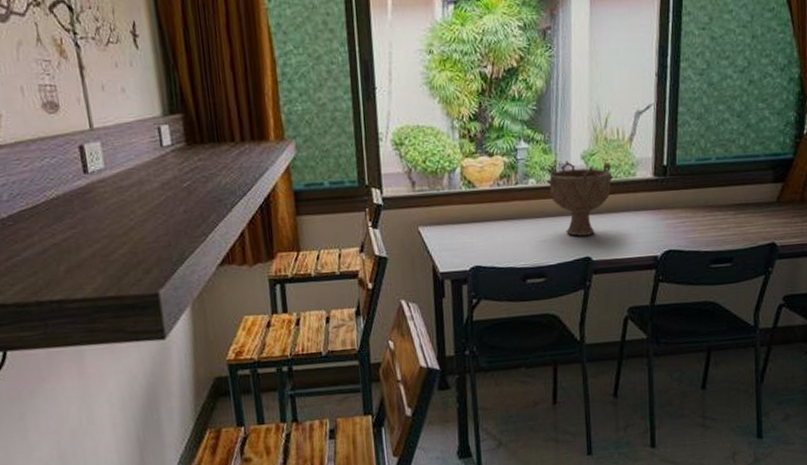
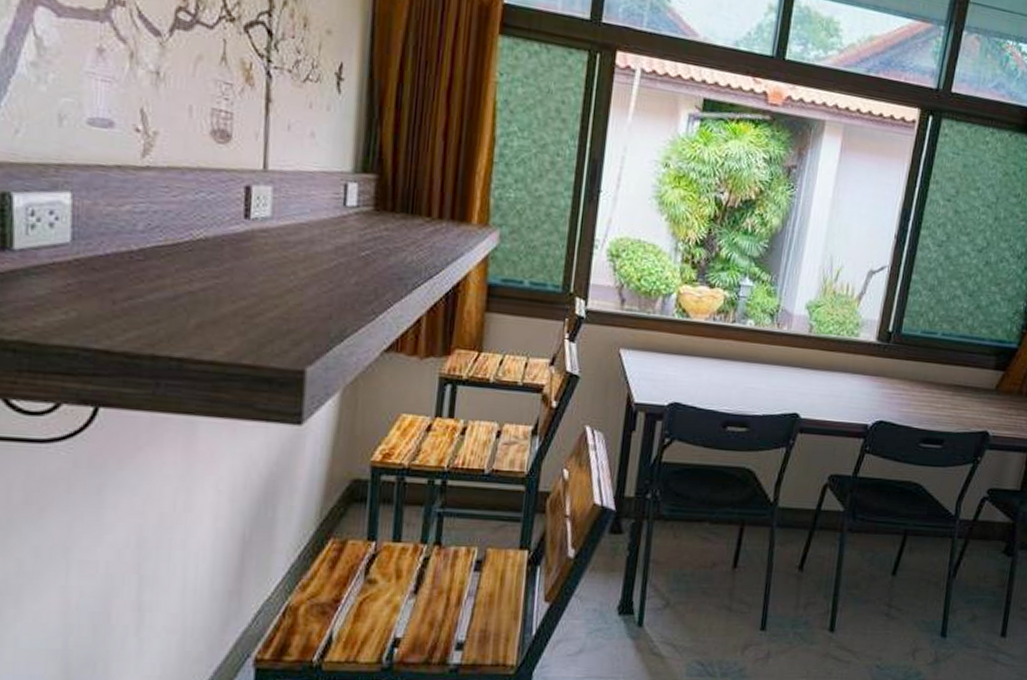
decorative bowl: present [546,160,613,236] -> none [766,307,836,391]

